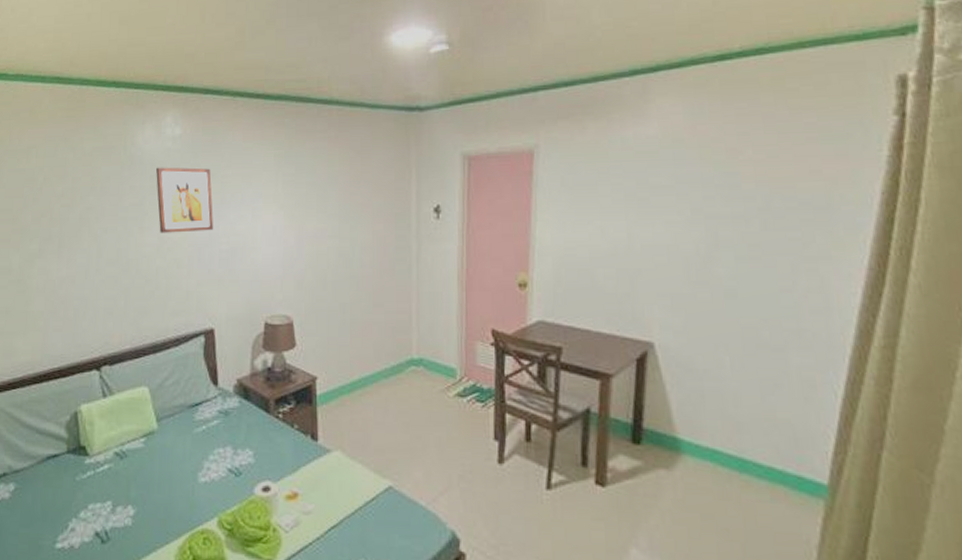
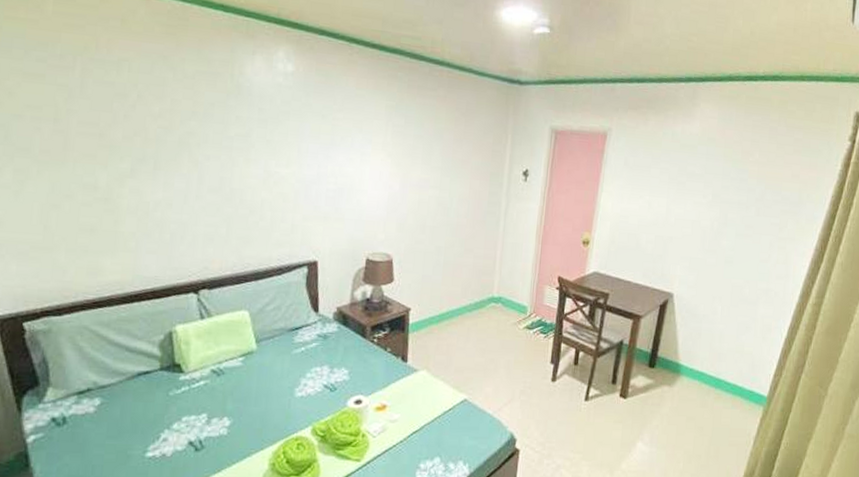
wall art: present [156,167,213,233] -> none [265,101,323,170]

